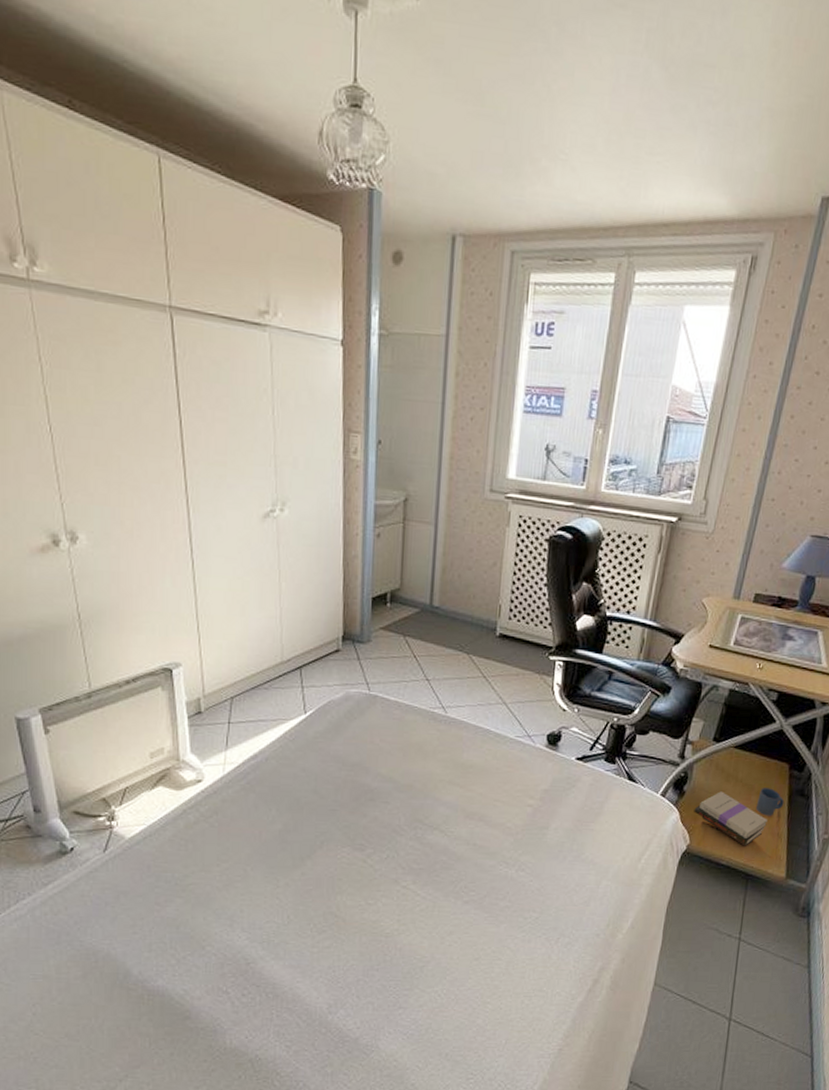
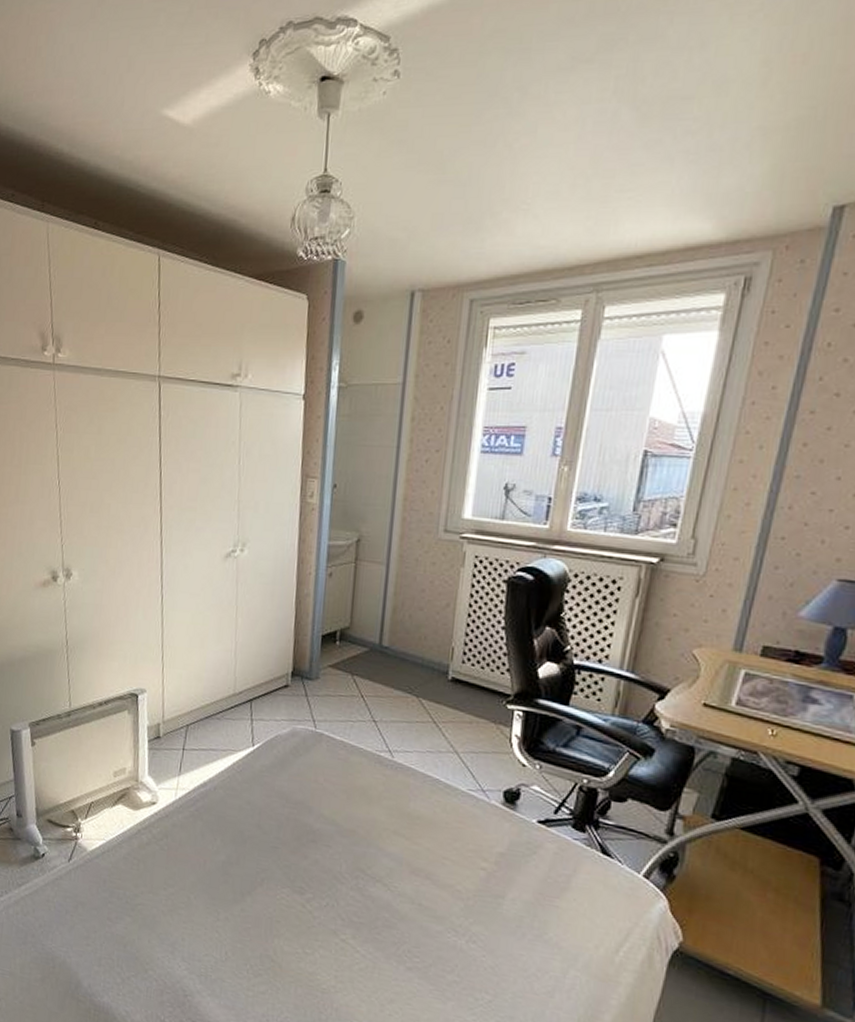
books: present [694,791,769,846] -> none [687,881,793,956]
mug: present [755,788,784,816] -> none [773,884,815,922]

